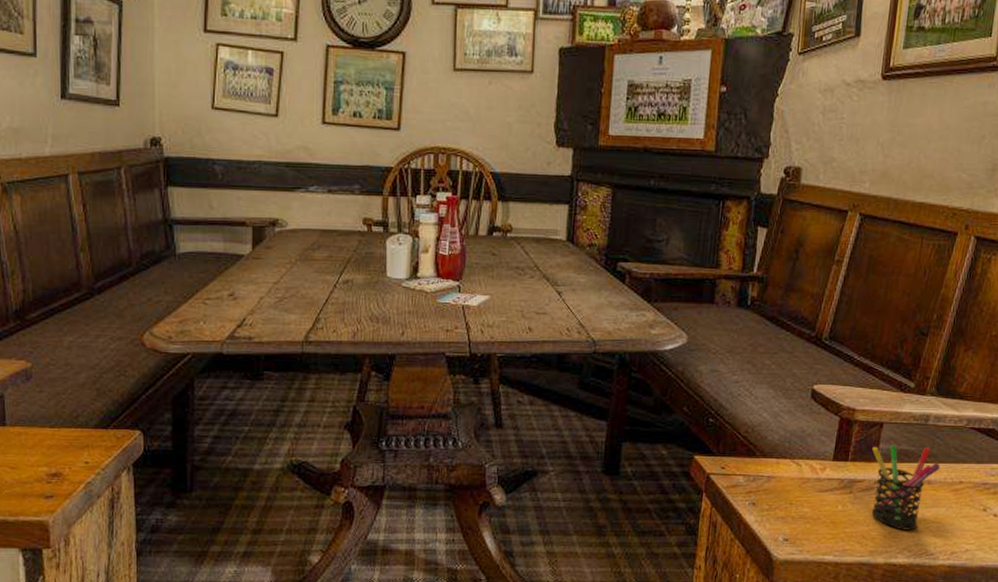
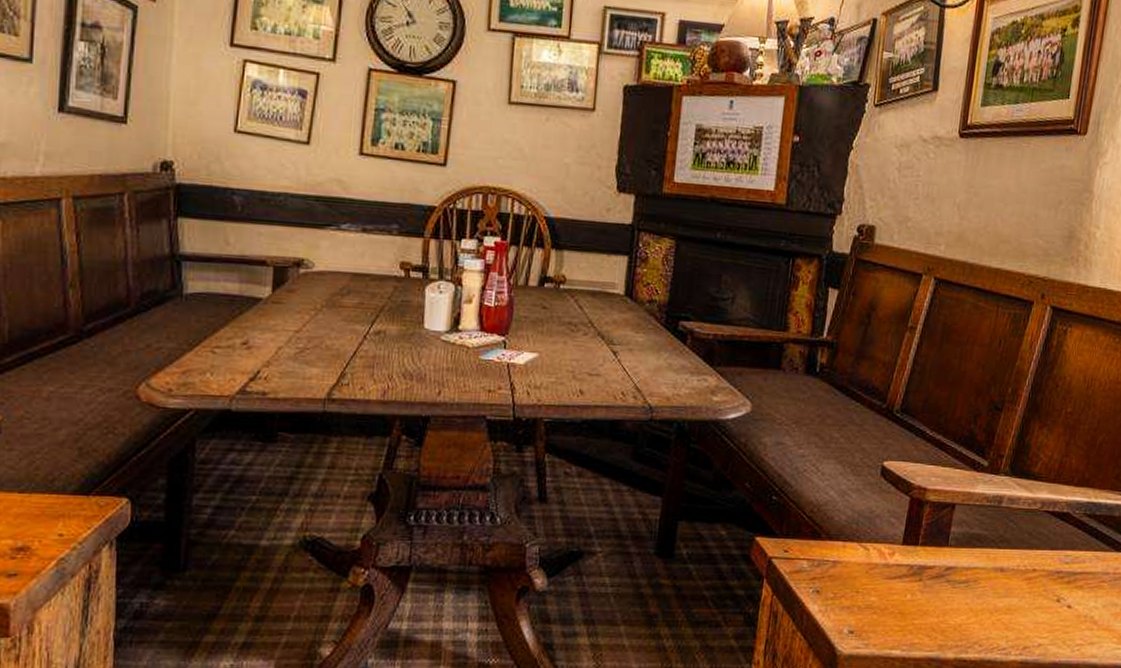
pen holder: present [871,445,941,530] -> none [941,528,1014,622]

